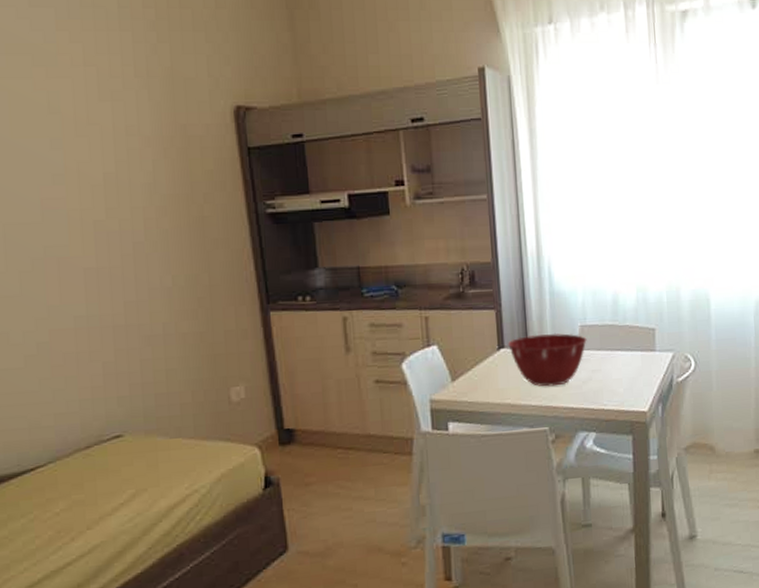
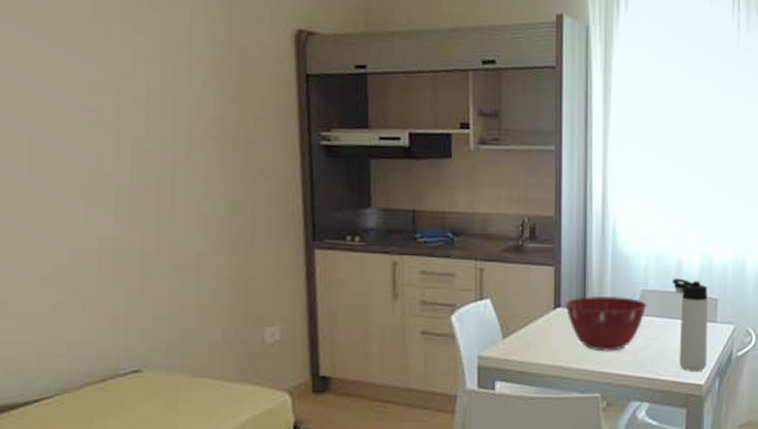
thermos bottle: none [609,311,649,400] -> present [672,278,708,371]

